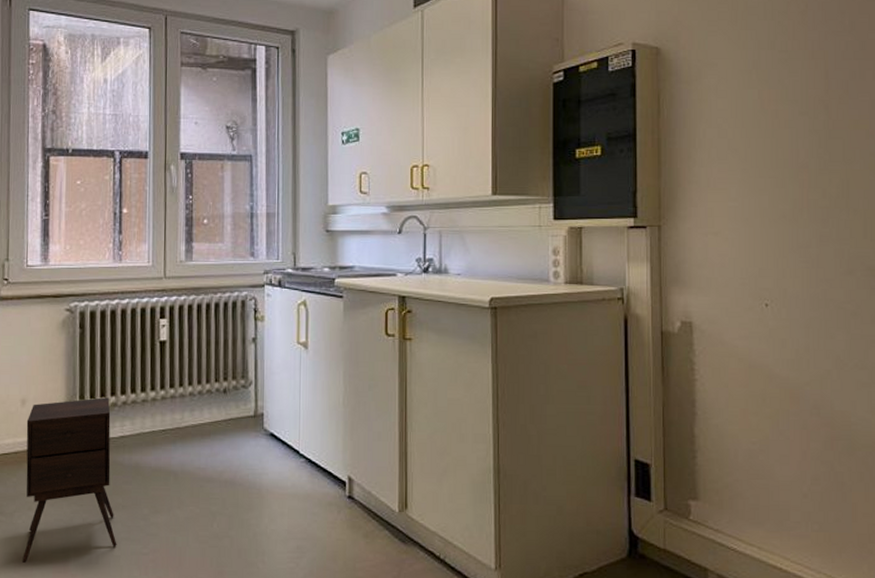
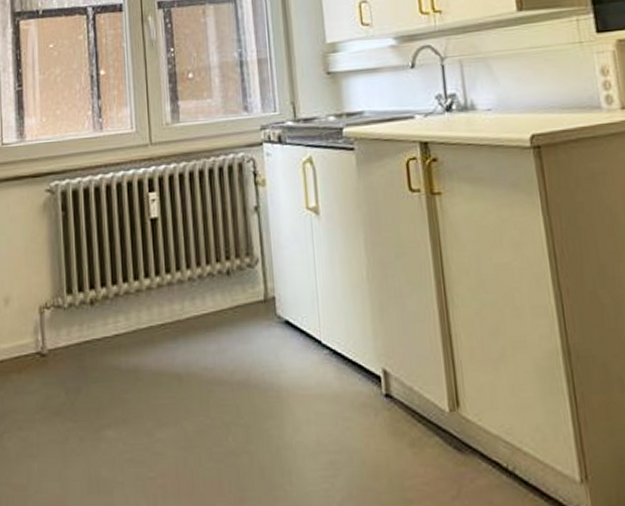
side table: present [22,397,117,564] -> none [11,289,120,496]

